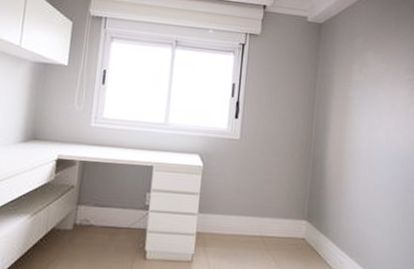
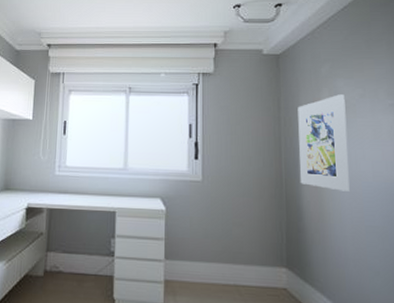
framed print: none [326,66,372,155] -> present [297,94,350,192]

